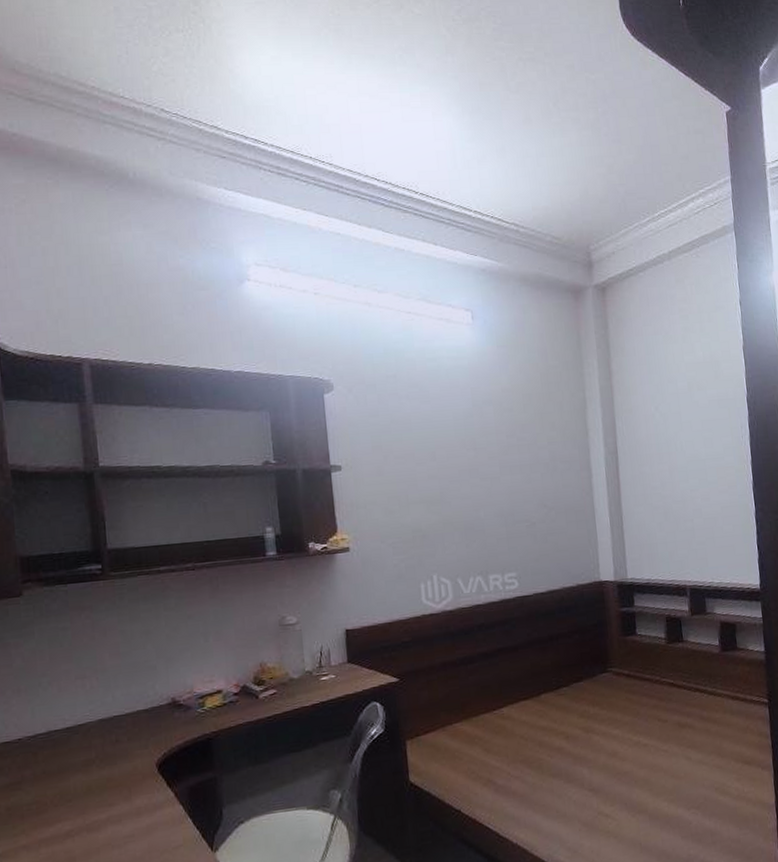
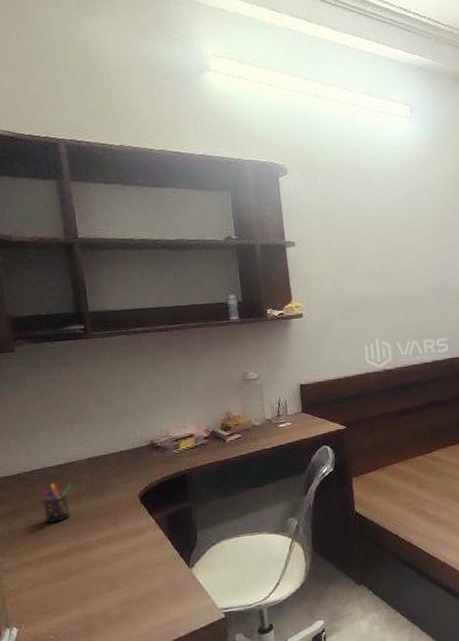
pen holder: none [44,749,80,798] -> present [41,483,72,523]

